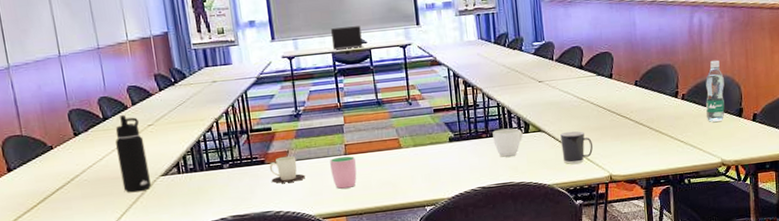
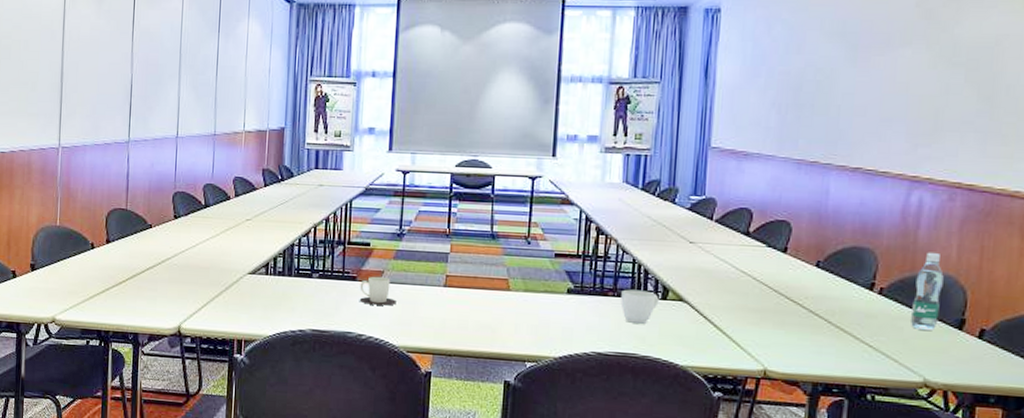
water bottle: present [115,114,151,193] -> none [209,204,239,286]
laptop computer: present [330,26,363,50] -> none [452,147,488,173]
cup: present [330,156,357,189] -> none [425,288,456,324]
mug: present [560,131,594,164] -> none [705,308,748,347]

